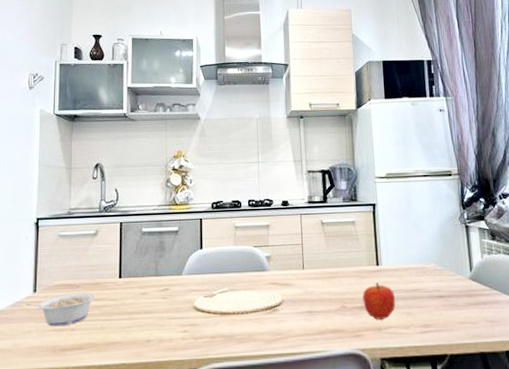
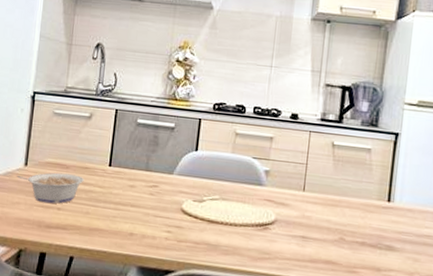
fruit: present [362,282,395,320] -> none [365,220,403,261]

